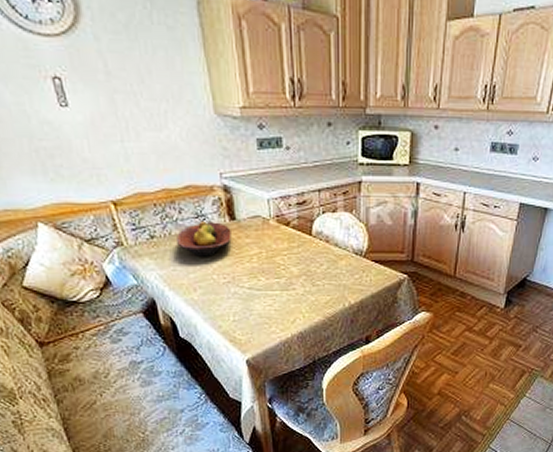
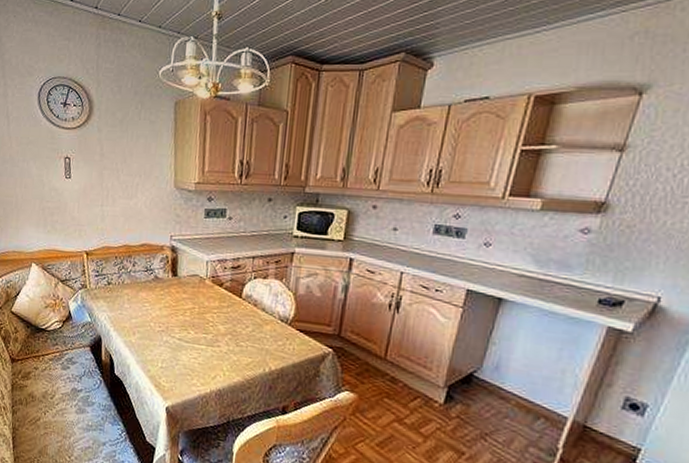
fruit bowl: present [177,220,232,257] -> none [127,274,172,306]

